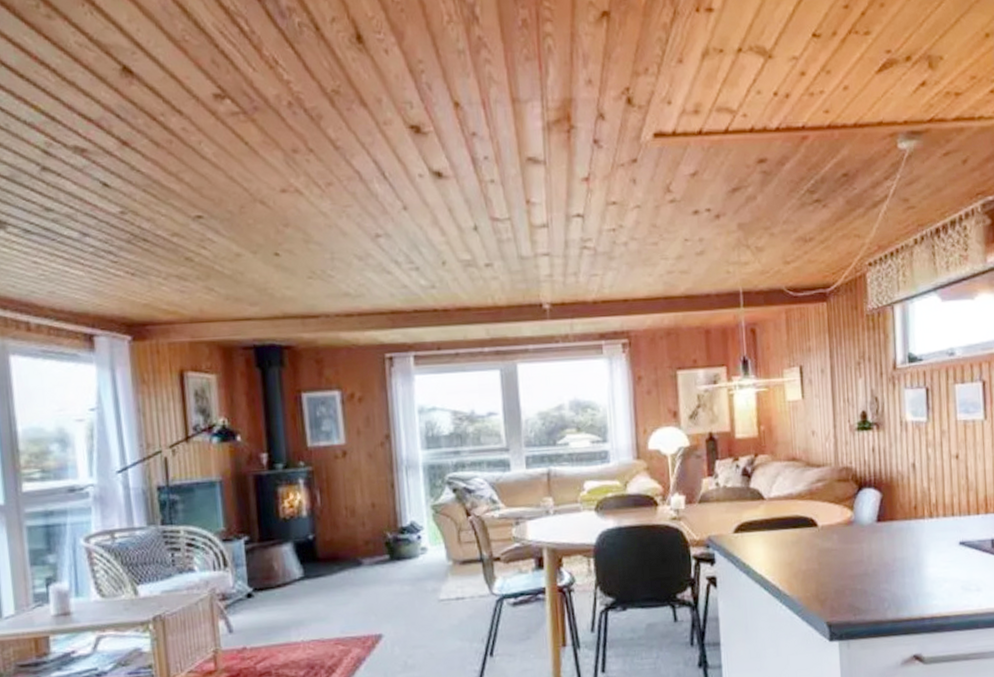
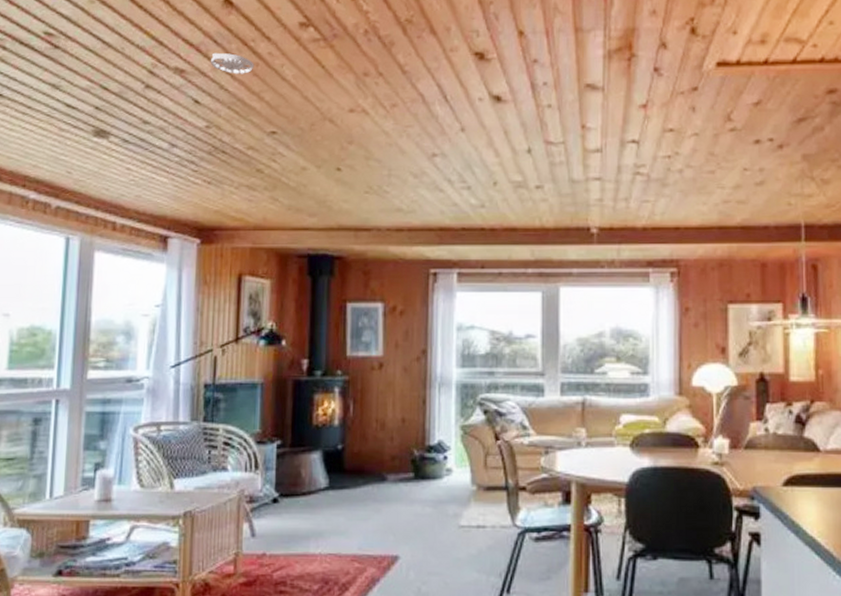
smoke detector: none [115,128,168,153] -> present [211,52,255,74]

